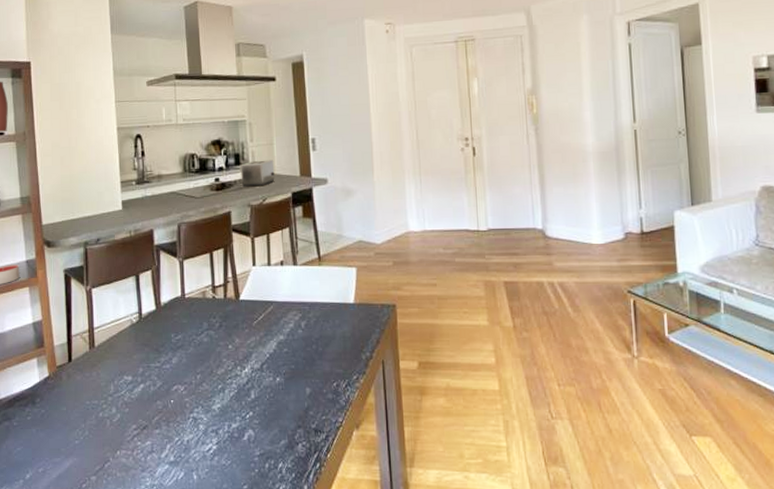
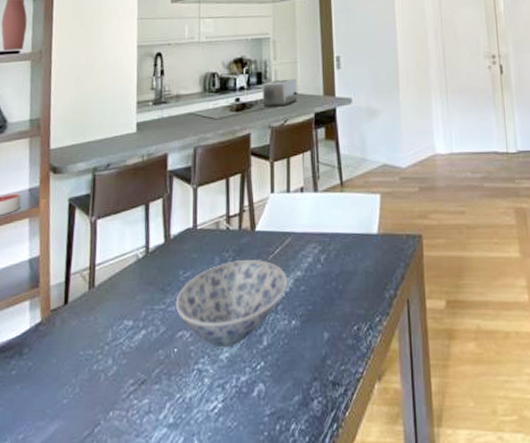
bowl: none [169,325,271,399] -> present [175,260,287,347]

